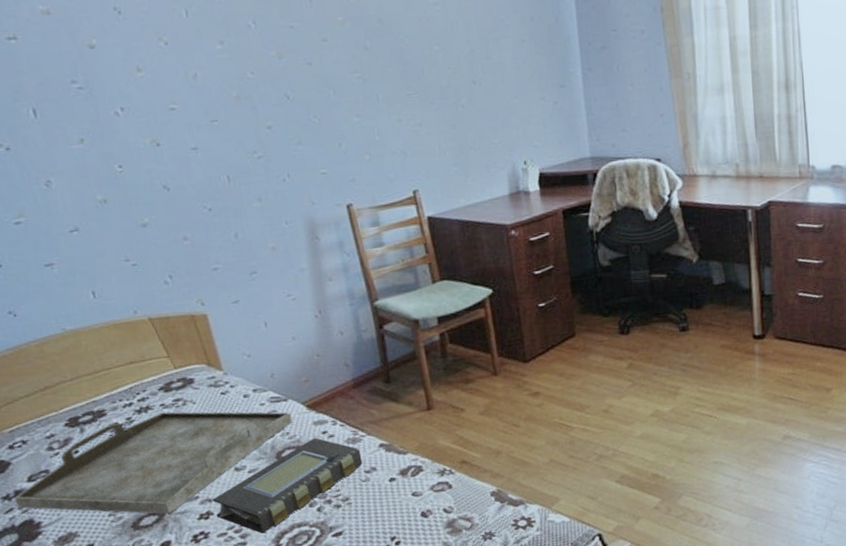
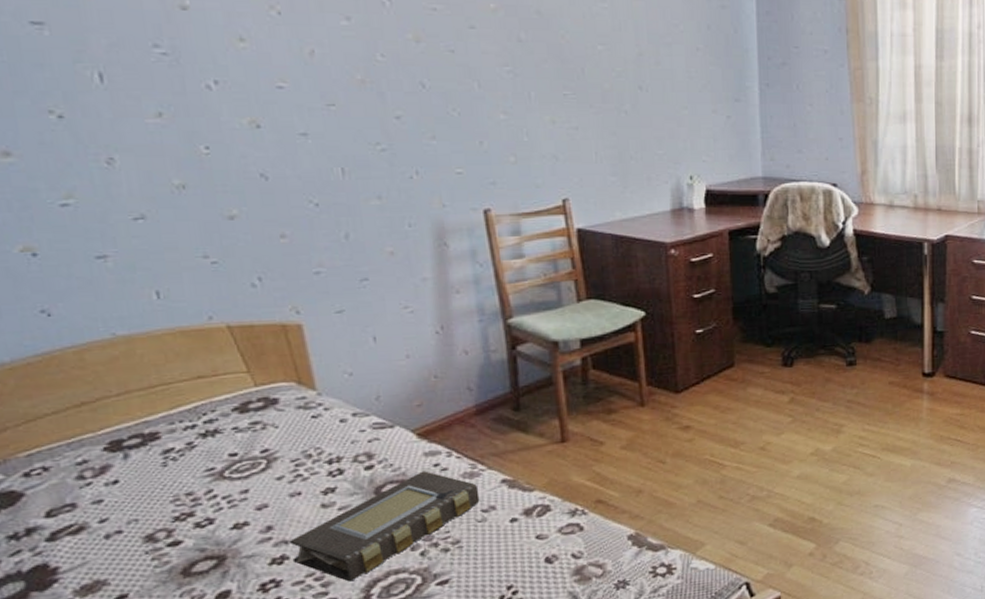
serving tray: present [14,411,293,514] -> none [24,436,399,558]

